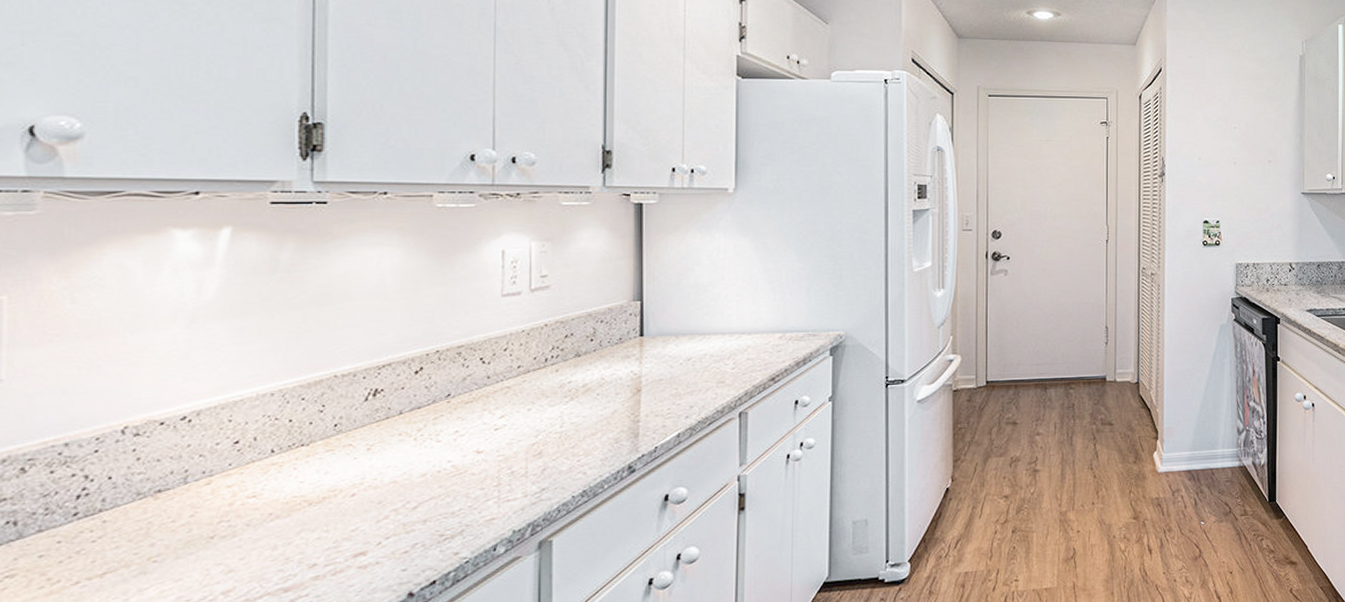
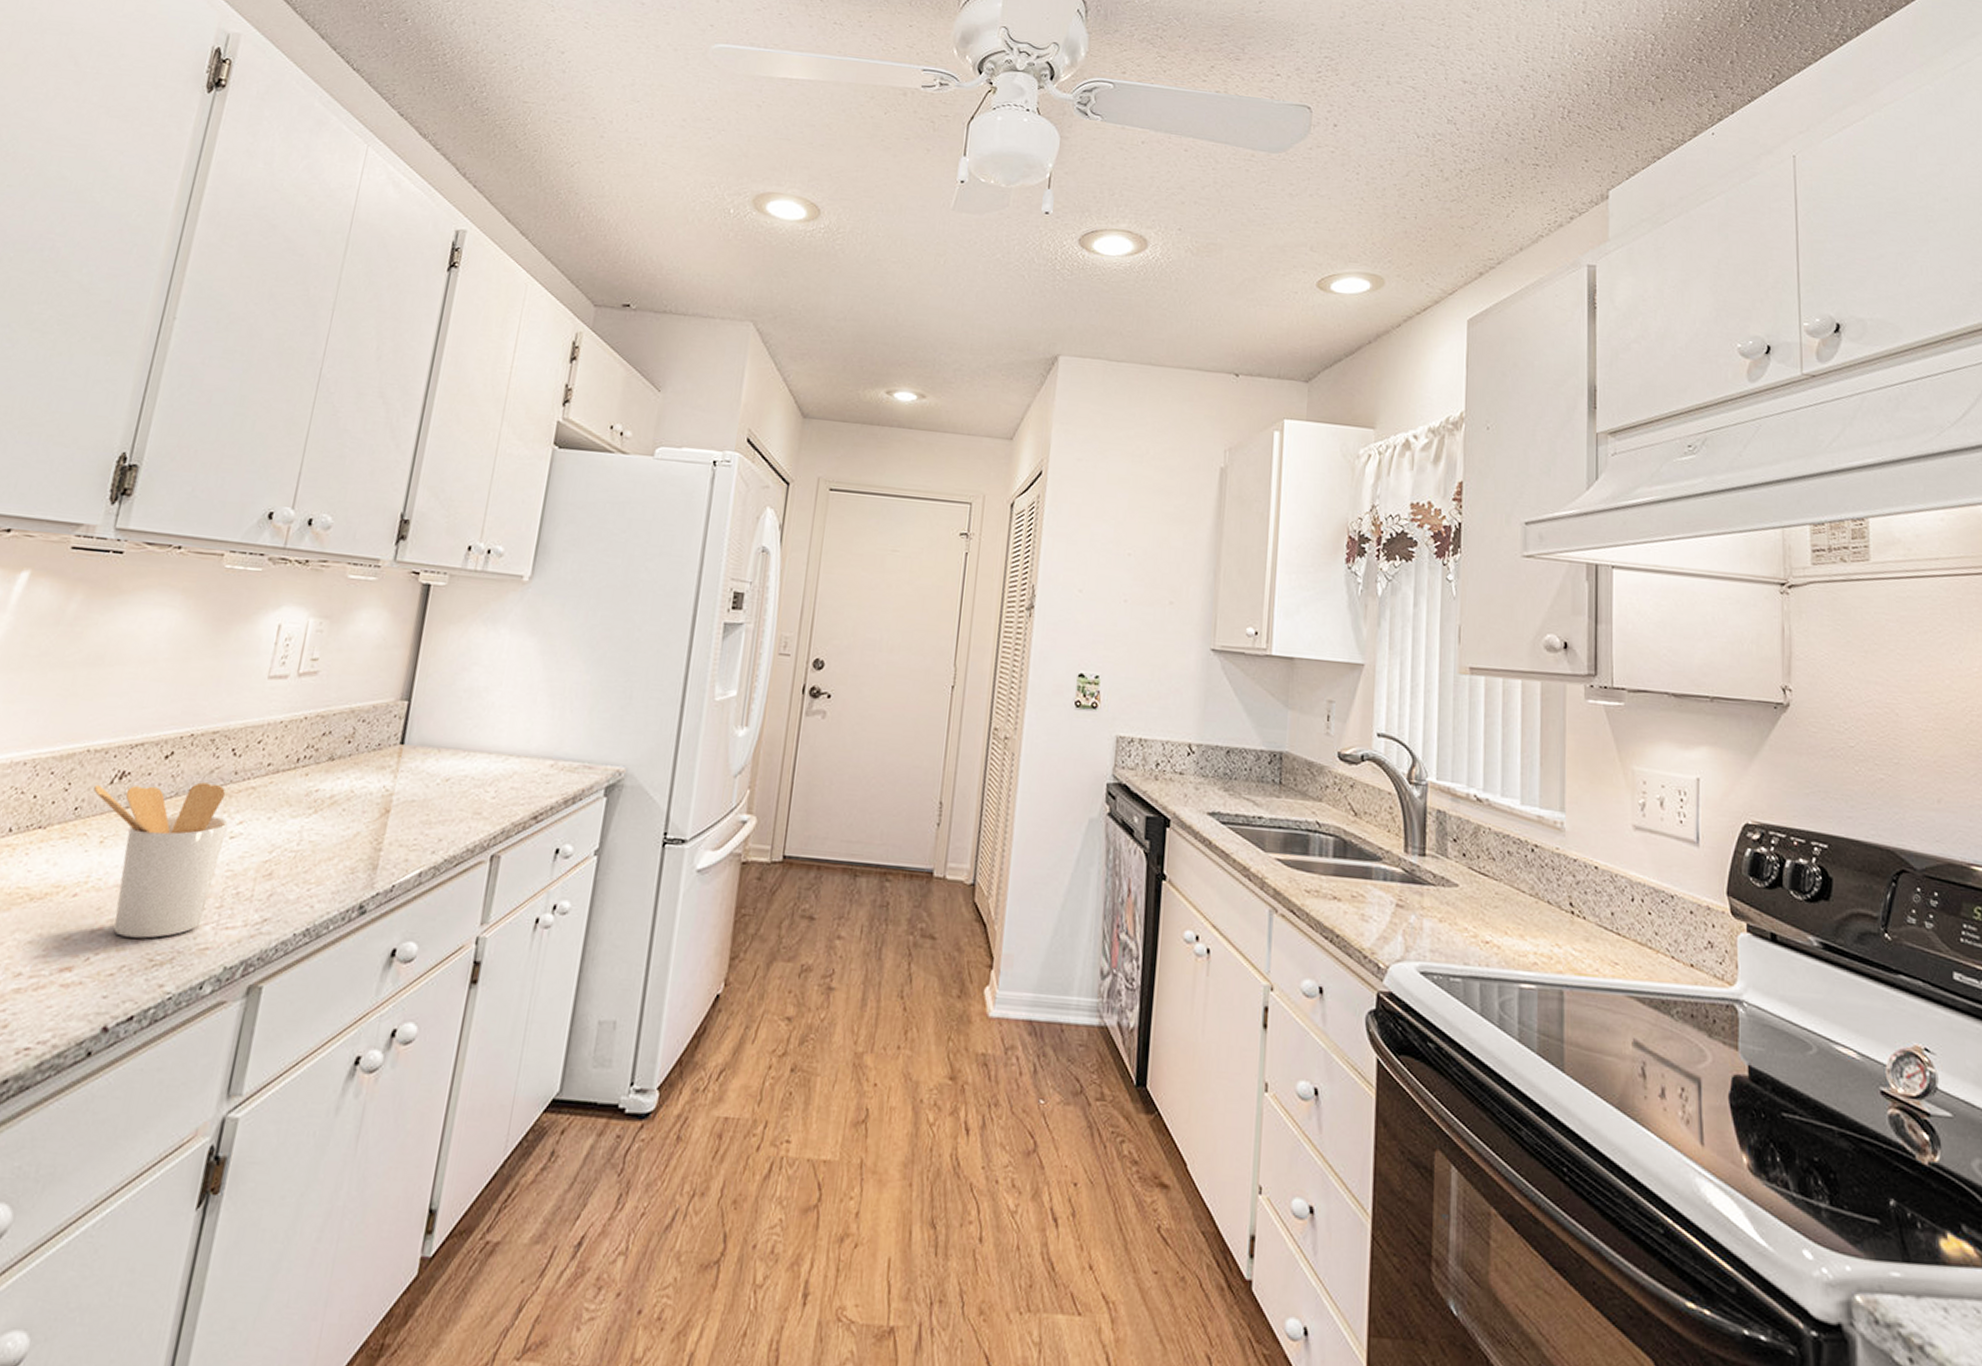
utensil holder: none [350,388,490,521] -> present [93,782,228,939]

